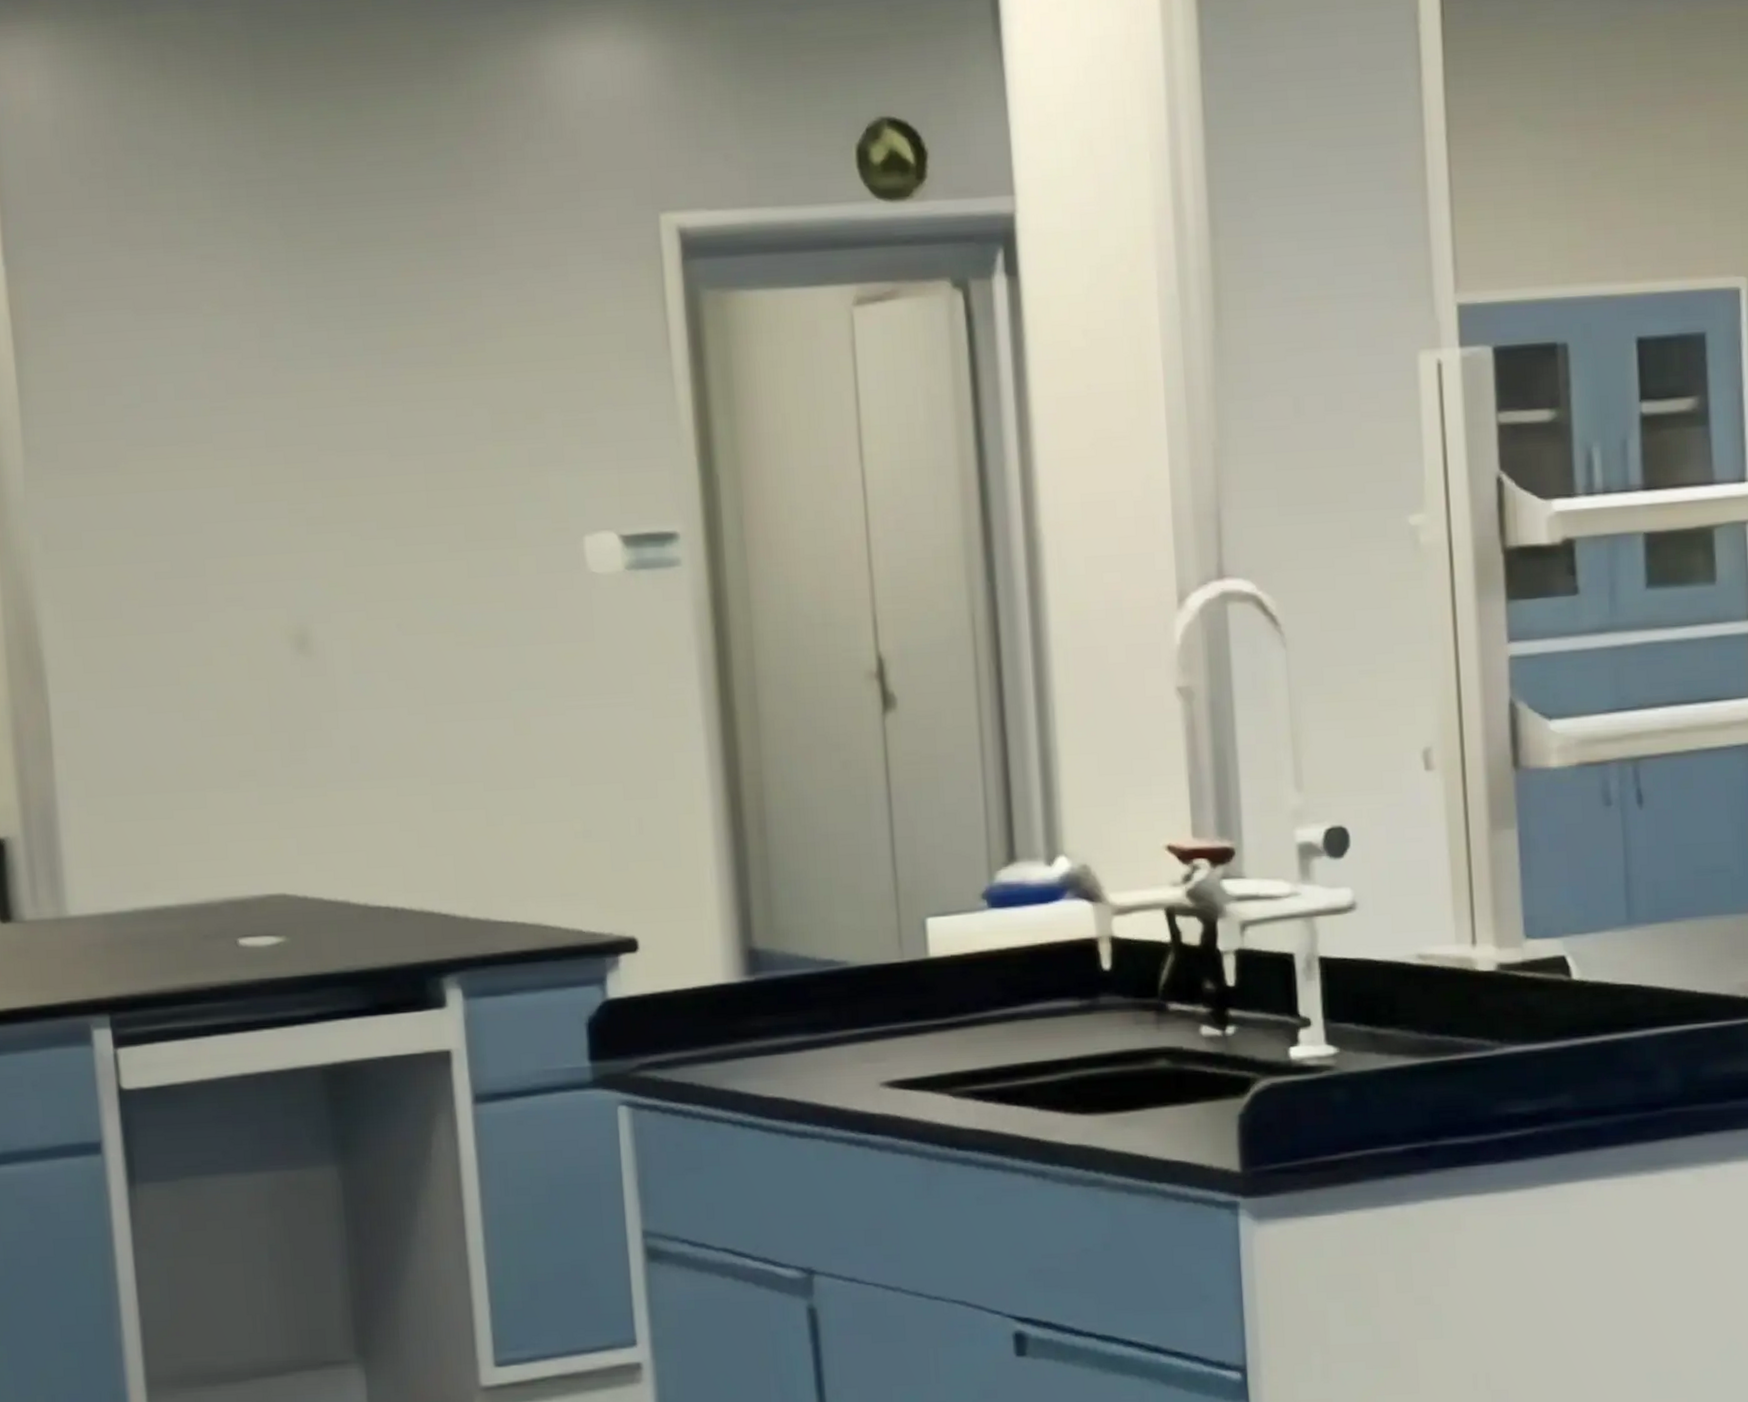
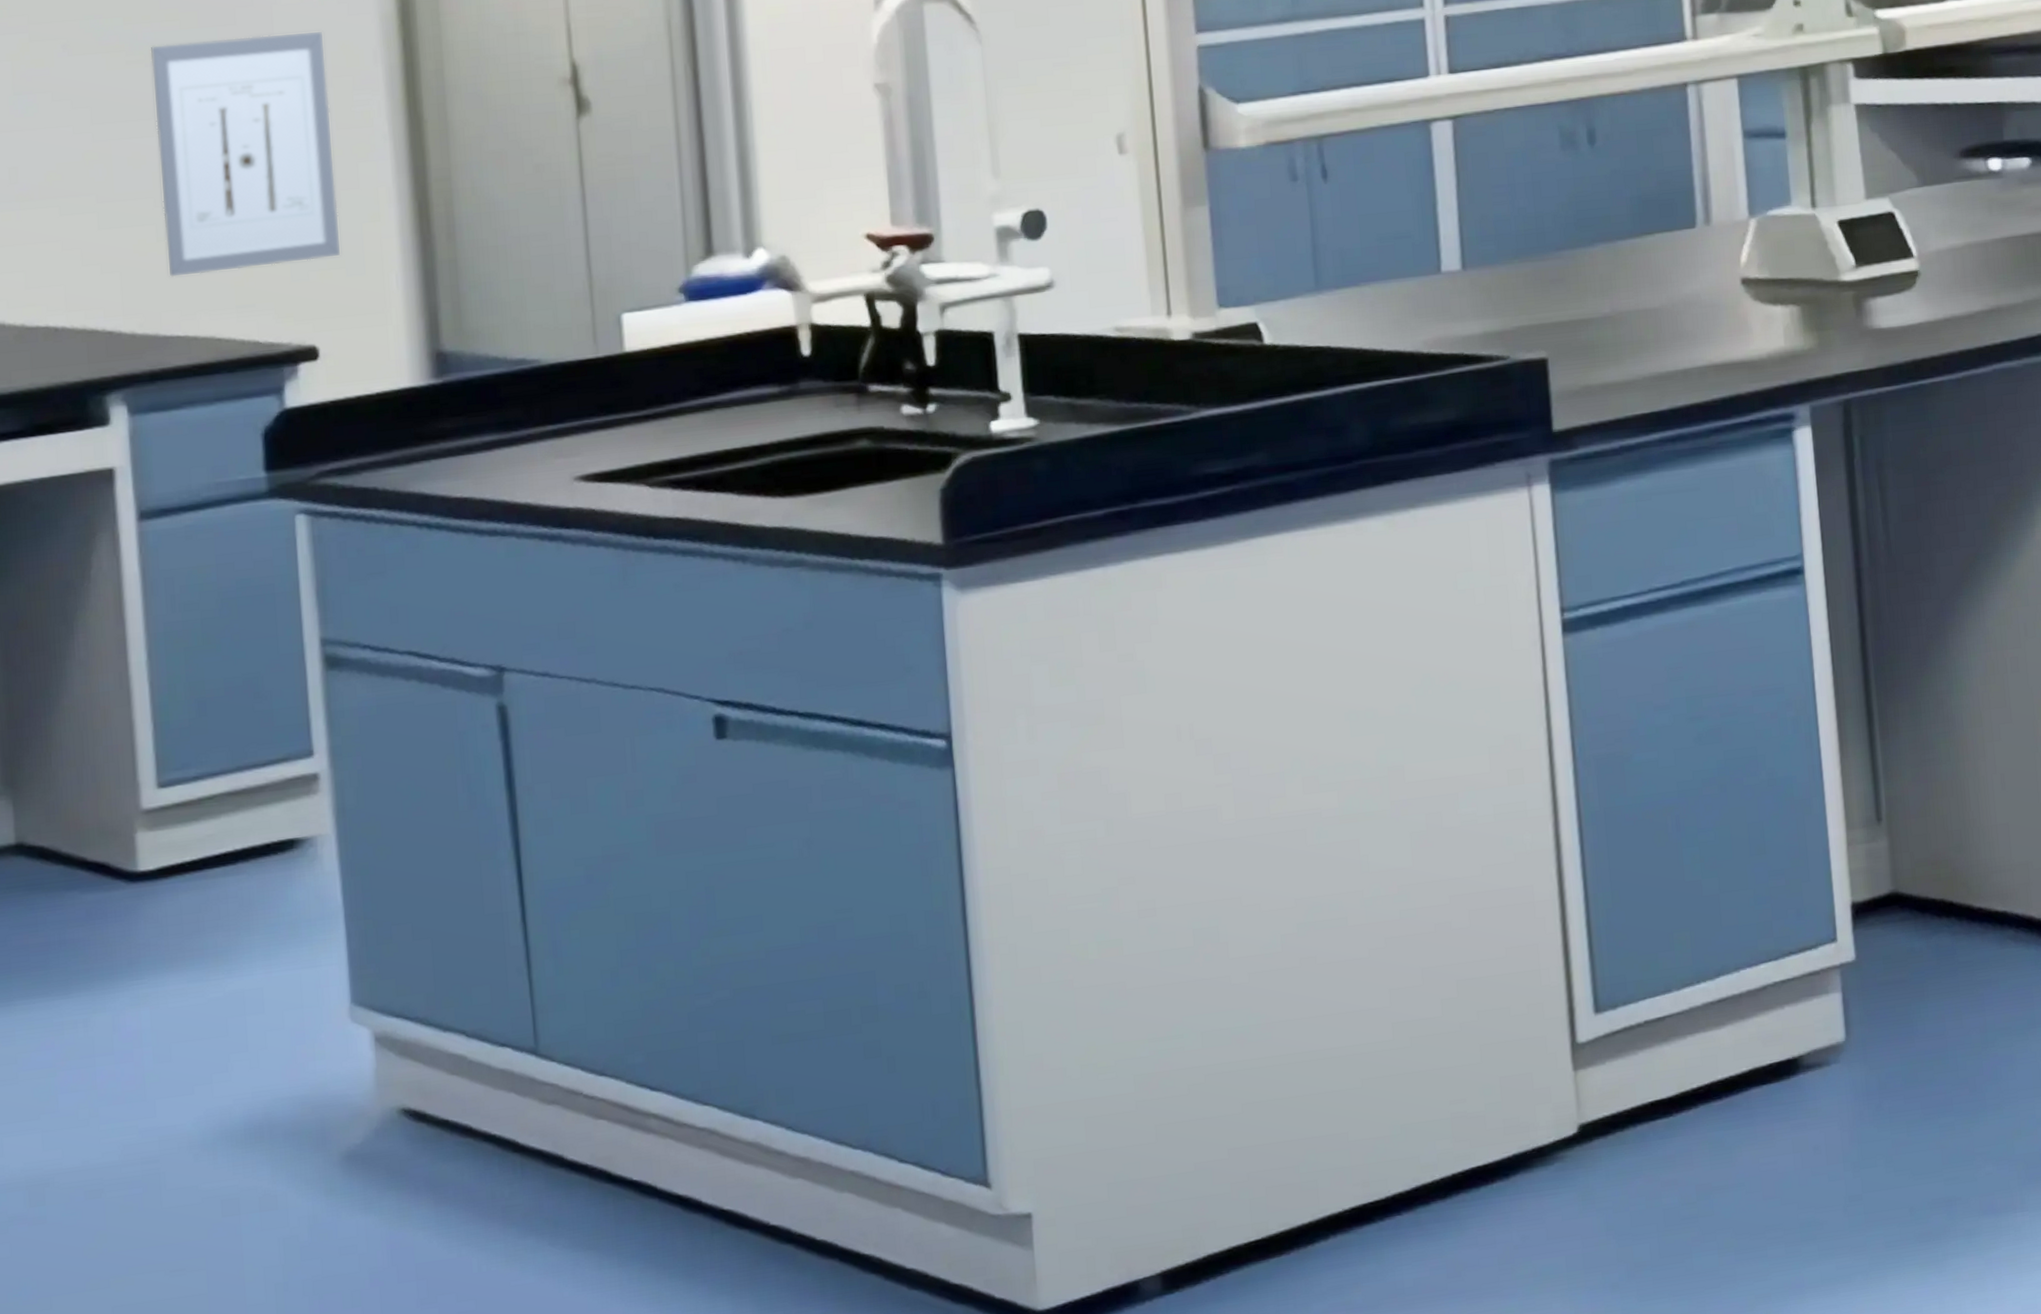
wall art: none [478,617,657,863] -> present [150,32,340,278]

